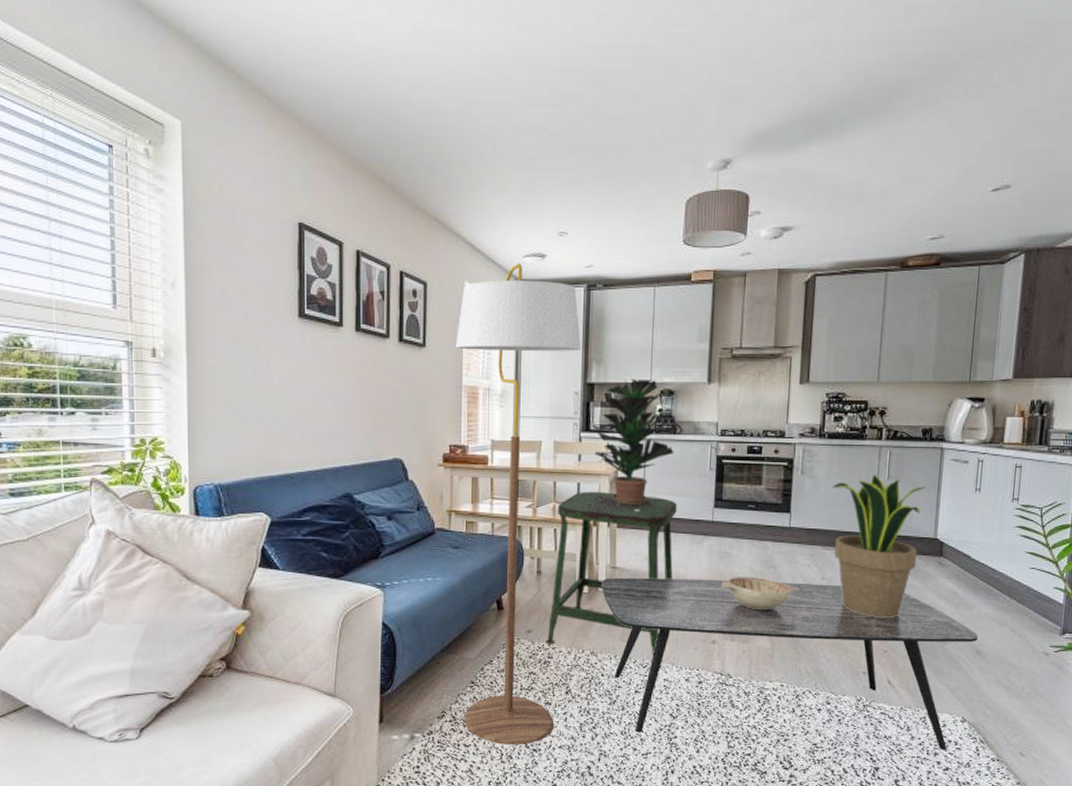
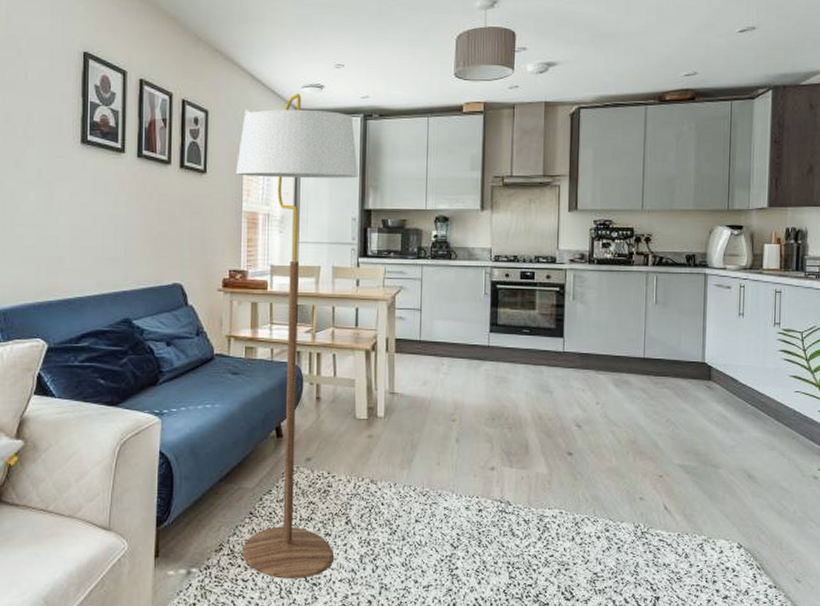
stool: present [545,491,677,655] -> none [325,316,454,483]
potted plant: present [595,378,674,505] -> none [373,205,450,329]
coffee table: present [601,577,978,750] -> none [380,403,749,578]
decorative bowl: present [722,577,799,610] -> none [499,402,574,436]
potted plant: present [833,474,926,619] -> none [603,299,692,443]

